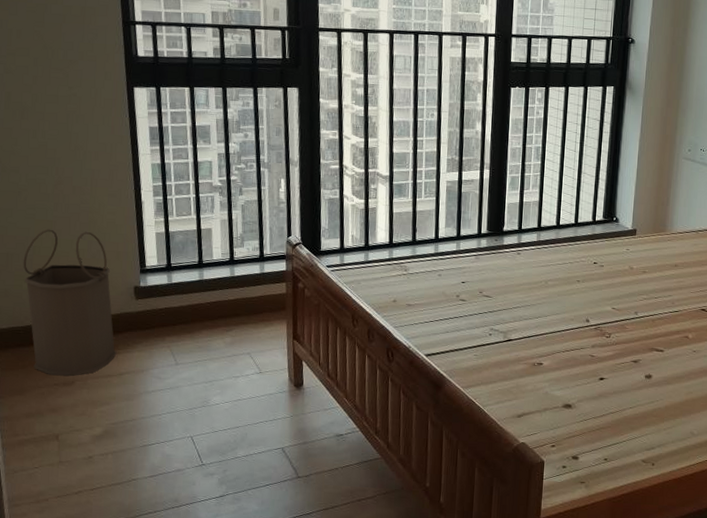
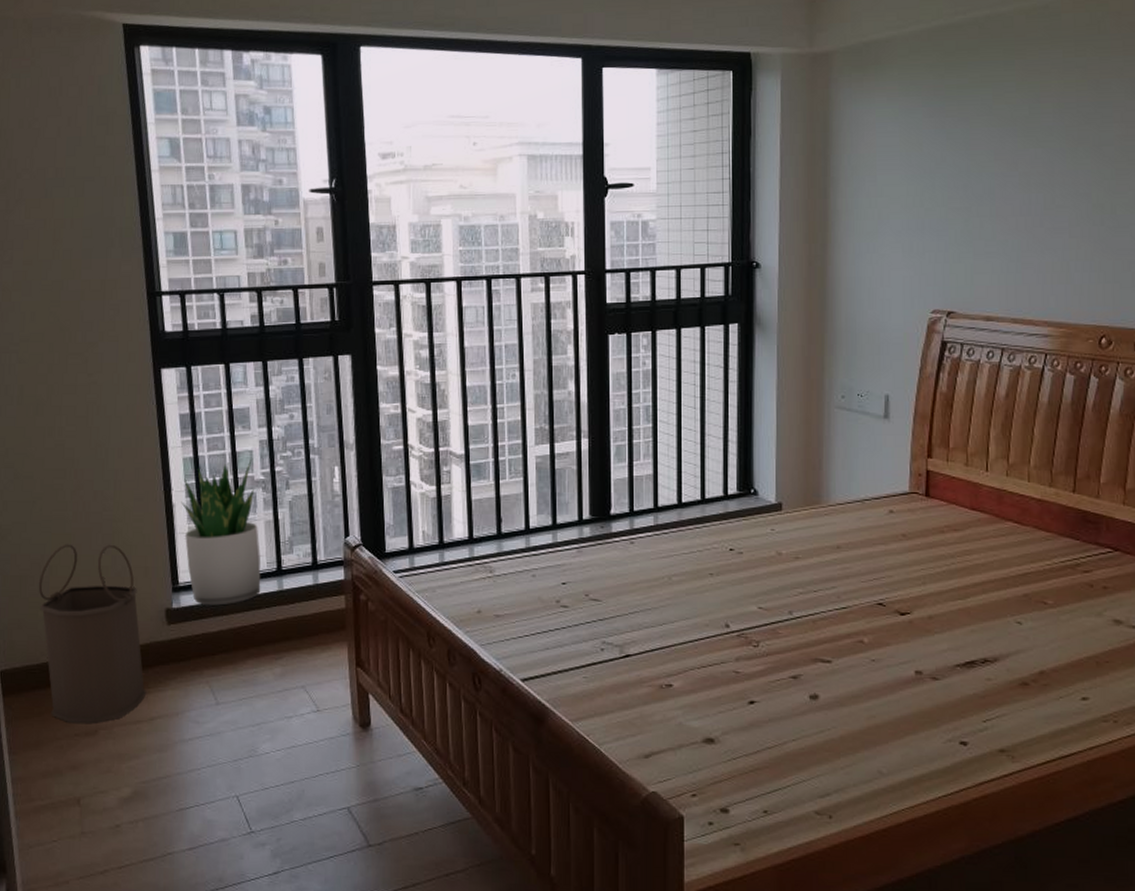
planter: none [149,168,216,286] -> present [181,458,261,606]

